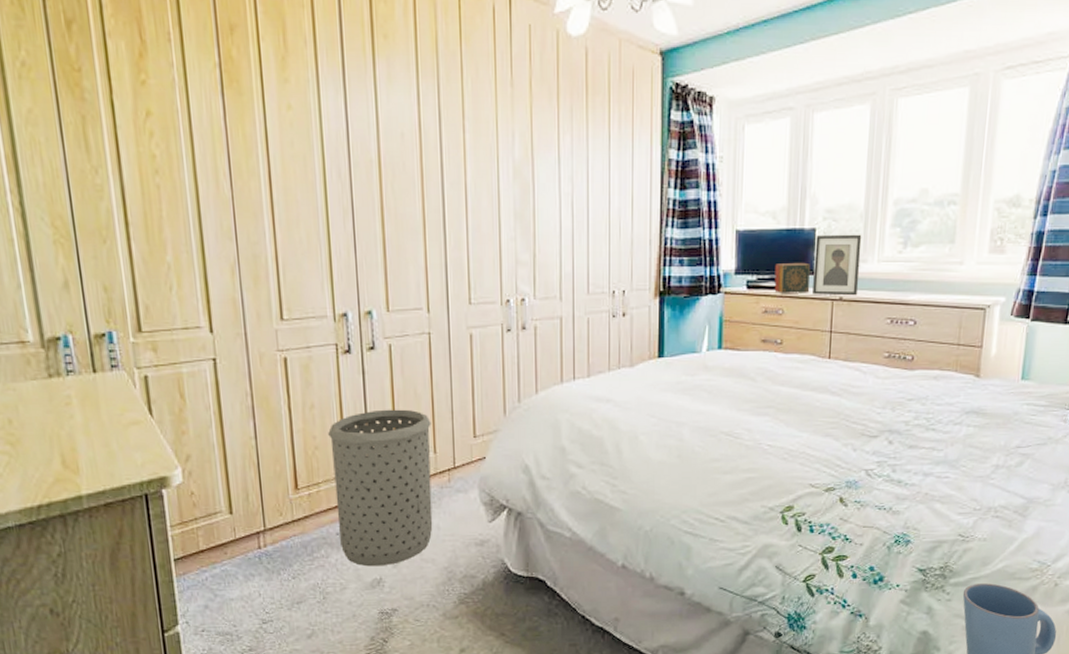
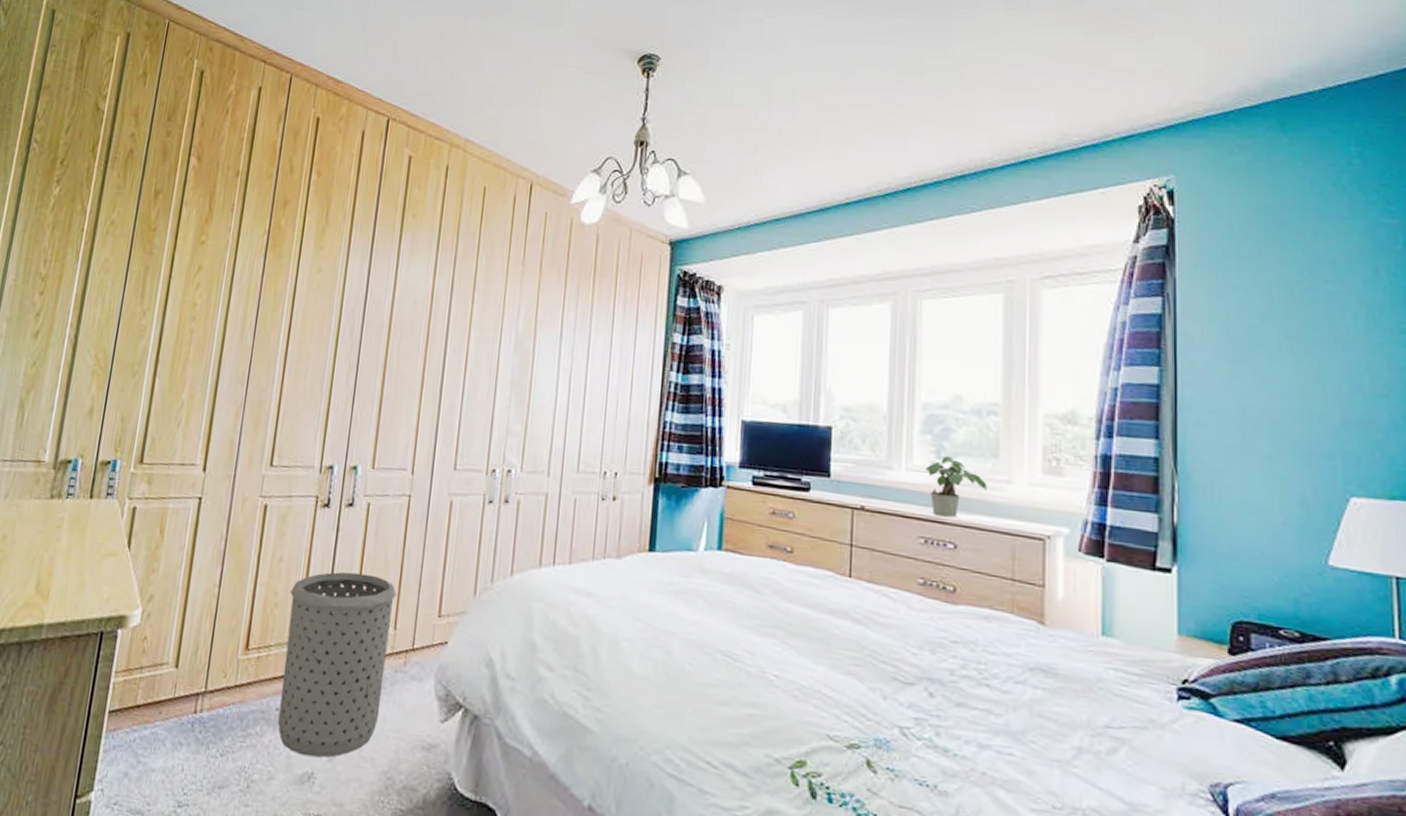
decorative box: present [774,262,810,293] -> none [784,461,826,498]
picture frame: present [811,234,862,296] -> none [827,434,886,507]
potted plant: none [895,245,944,299] -> present [926,455,987,518]

